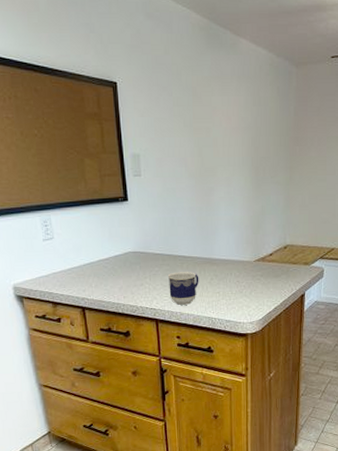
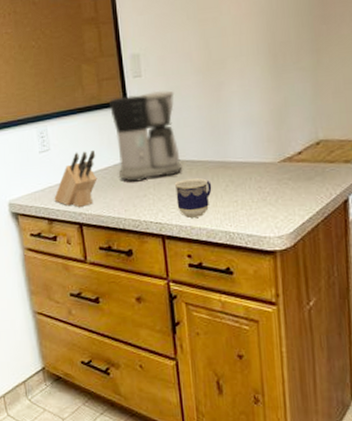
knife block: none [58,242,99,293] -> present [54,150,98,207]
coffee maker: none [111,190,175,272] -> present [109,90,183,182]

